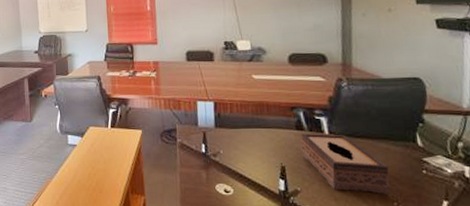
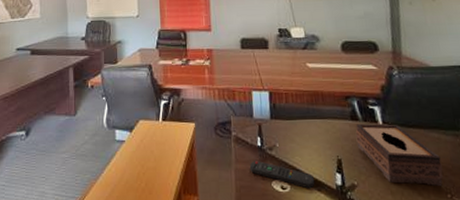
remote control: none [194,165,258,193] -> present [249,160,315,189]

